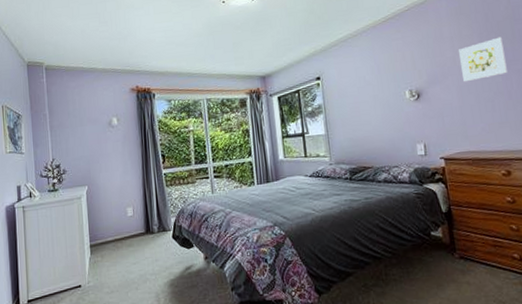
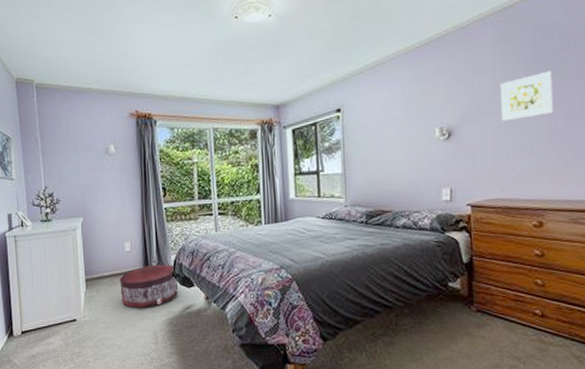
pouf: none [122,226,179,271] -> present [119,264,179,308]

